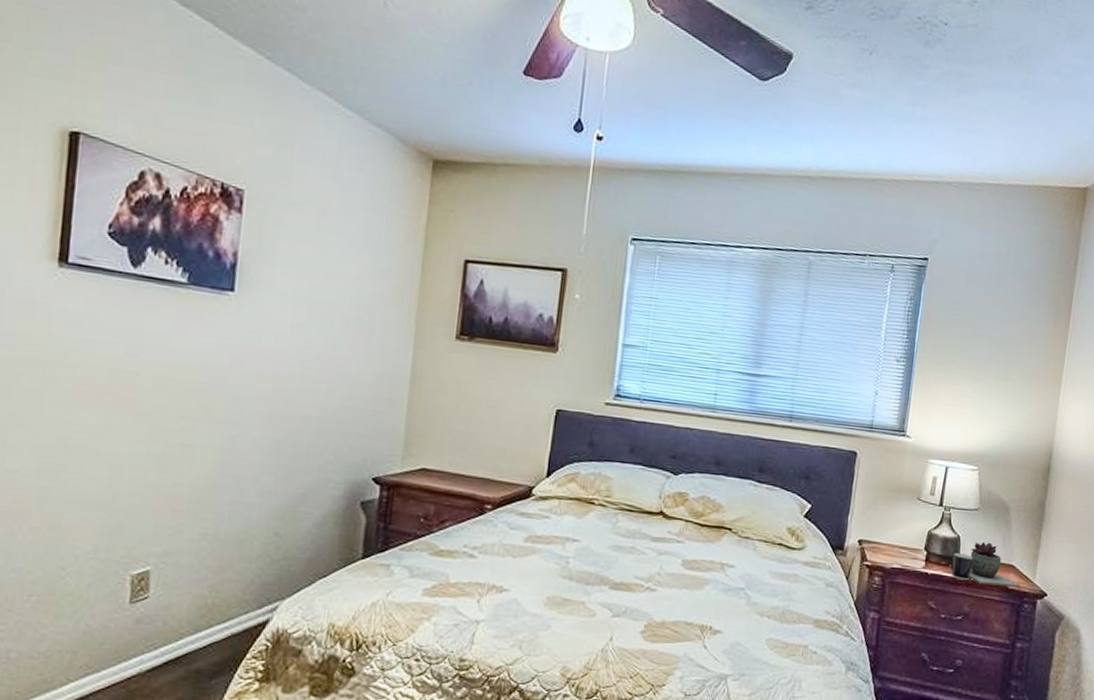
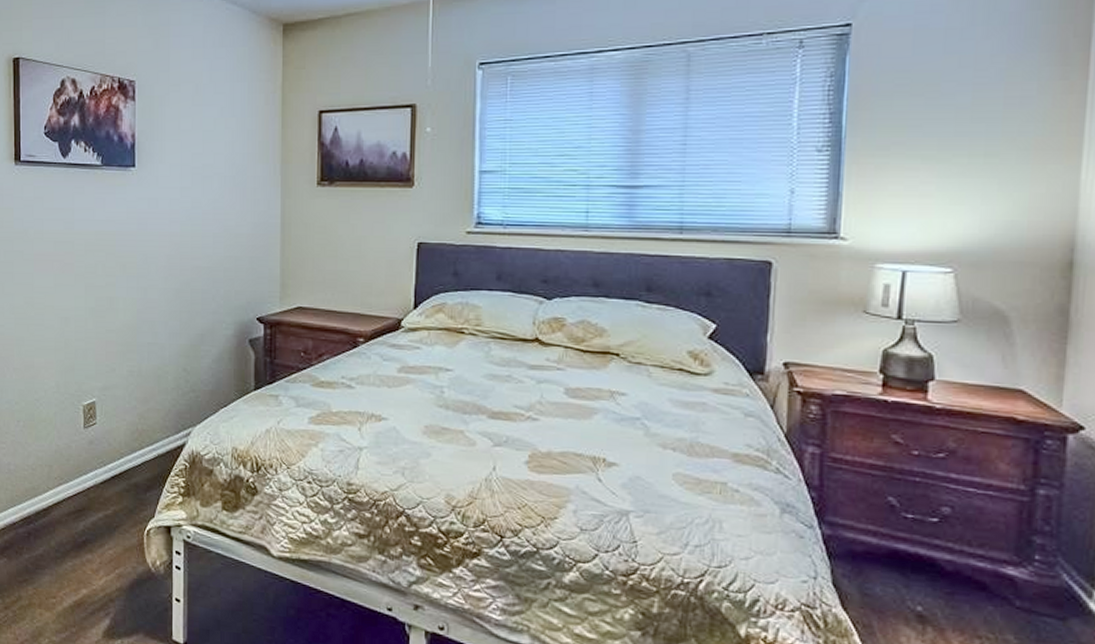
succulent plant: present [948,542,1020,587] -> none [918,361,1036,418]
mug: present [950,553,974,581] -> none [920,376,957,410]

